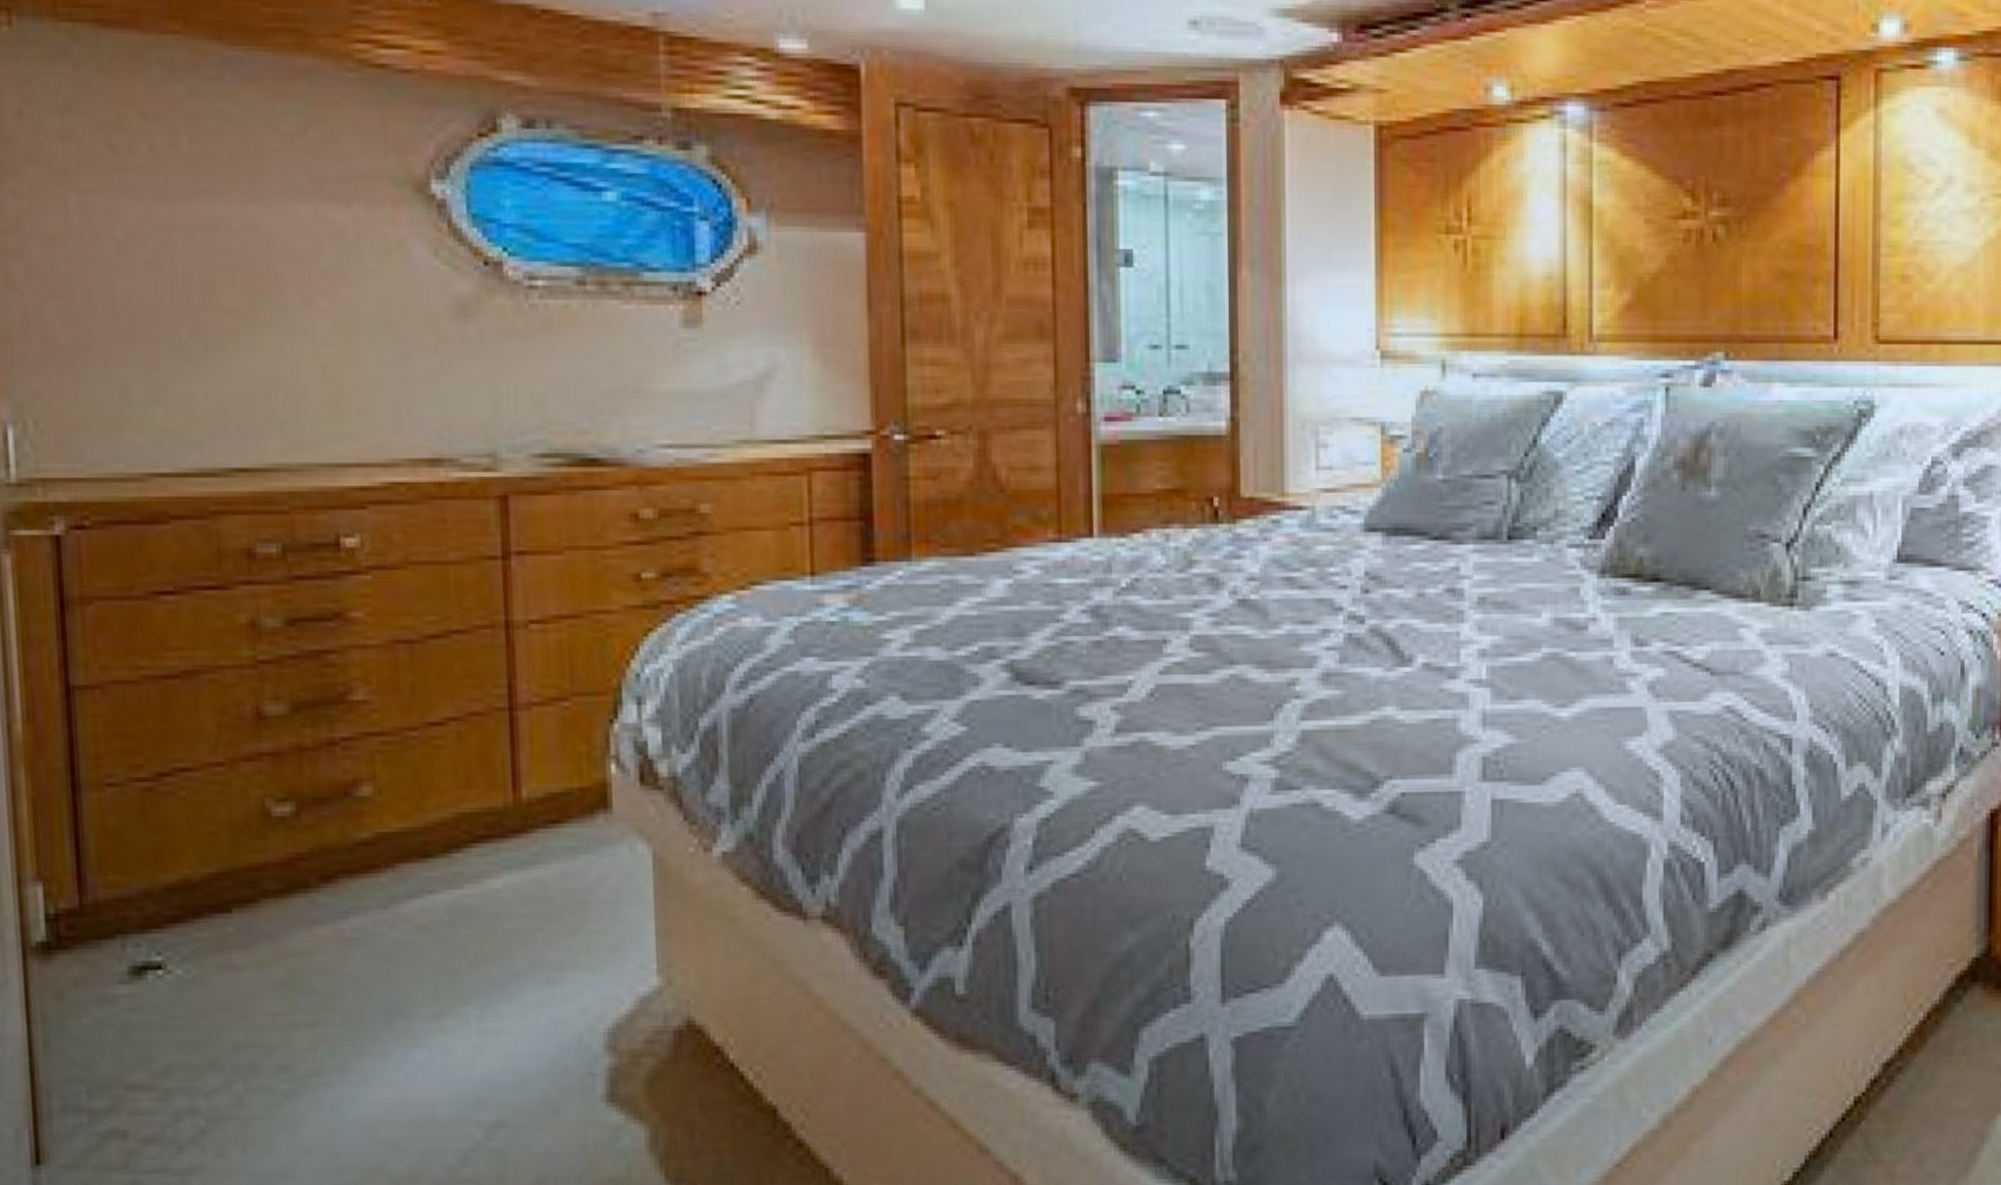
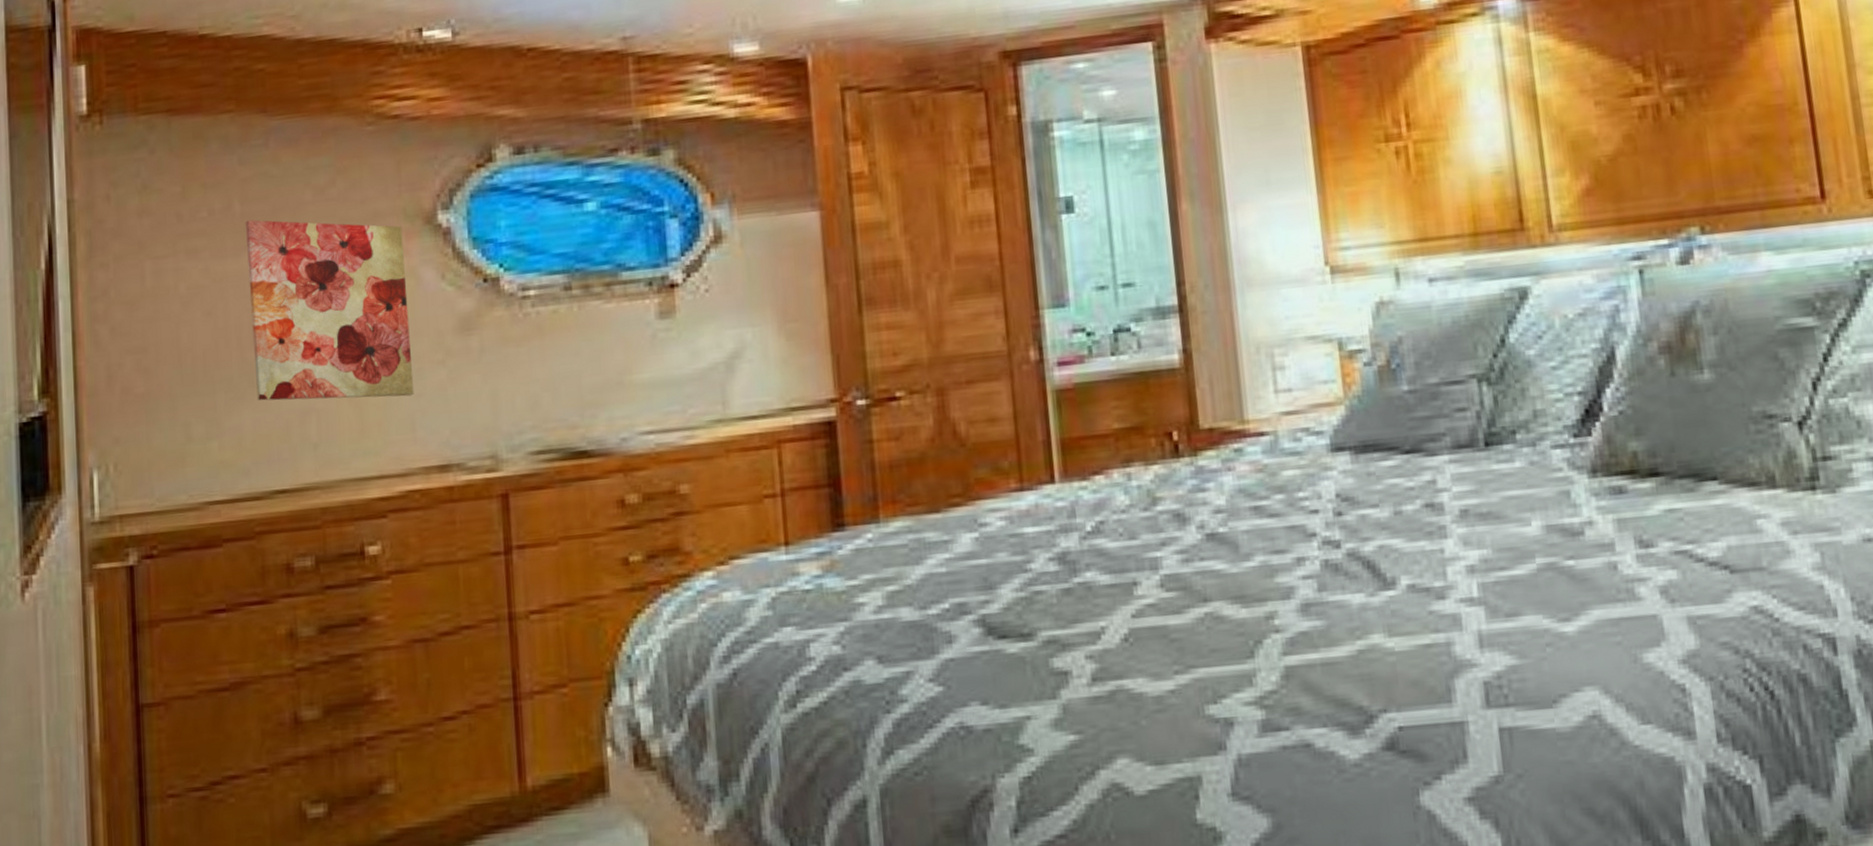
wall art: none [195,162,400,381] -> present [245,220,414,401]

